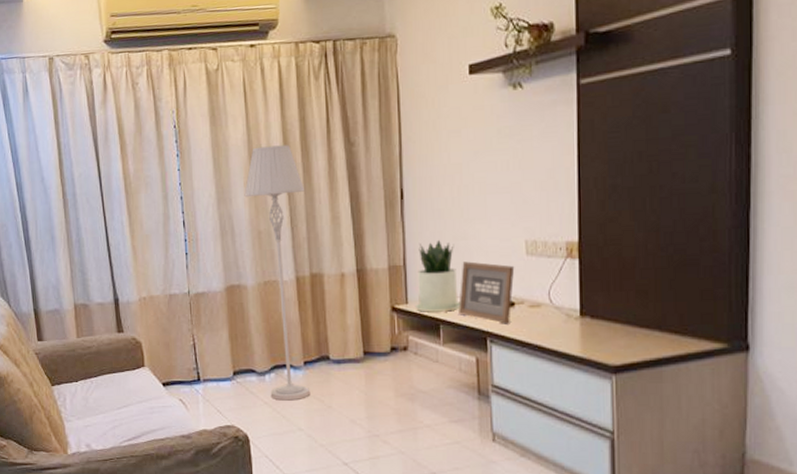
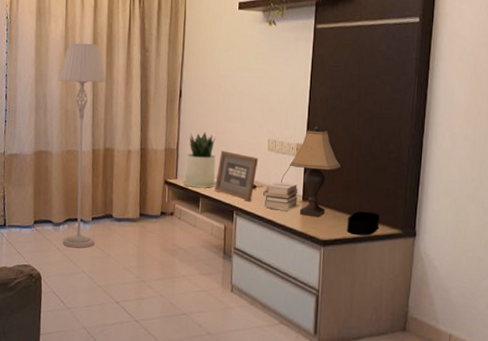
books: none [525,295,578,333] -> present [263,182,301,212]
lamp: none [557,215,632,337] -> present [289,126,341,218]
speaker: none [646,322,694,356] -> present [346,211,380,236]

